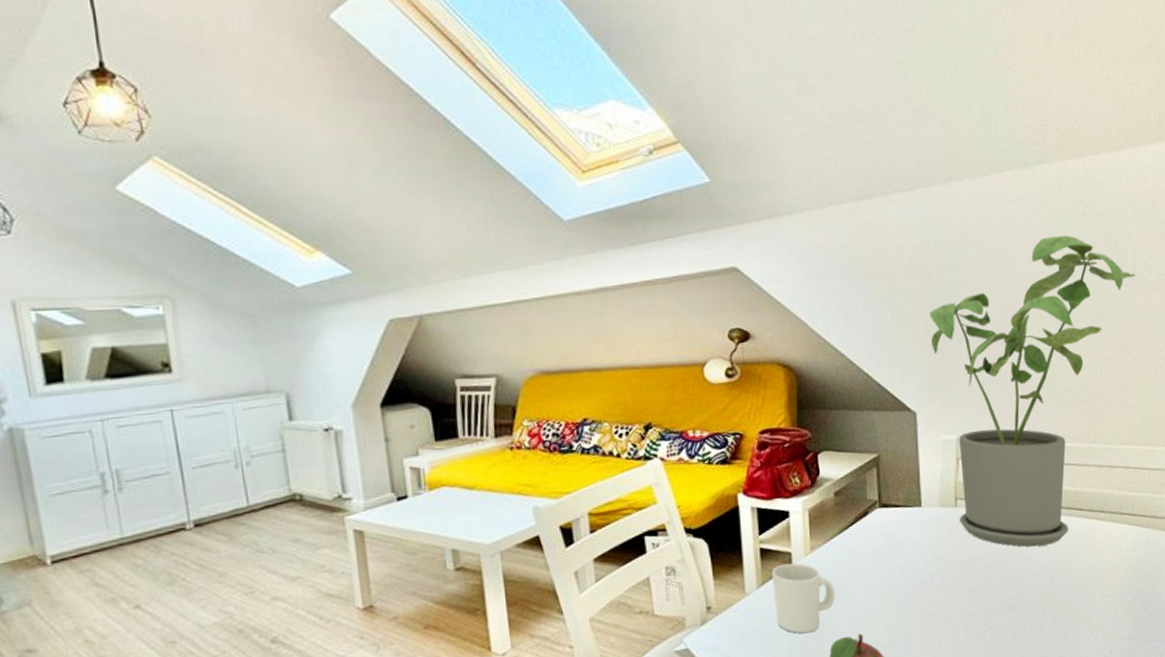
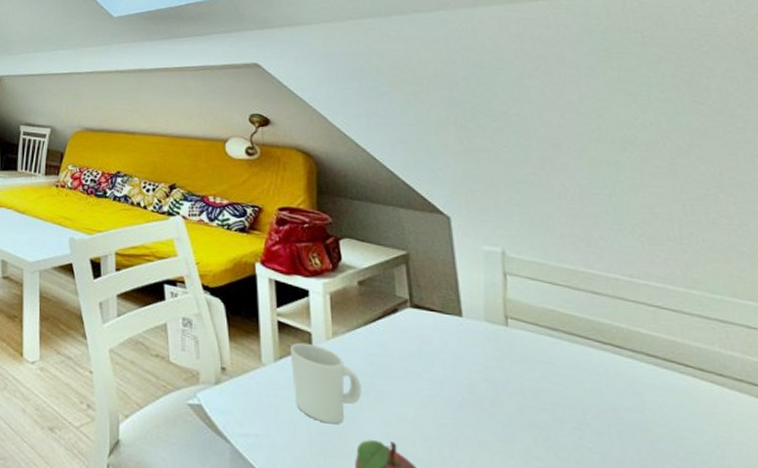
house plant: present [930,235,1135,547] -> none [460,63,725,399]

